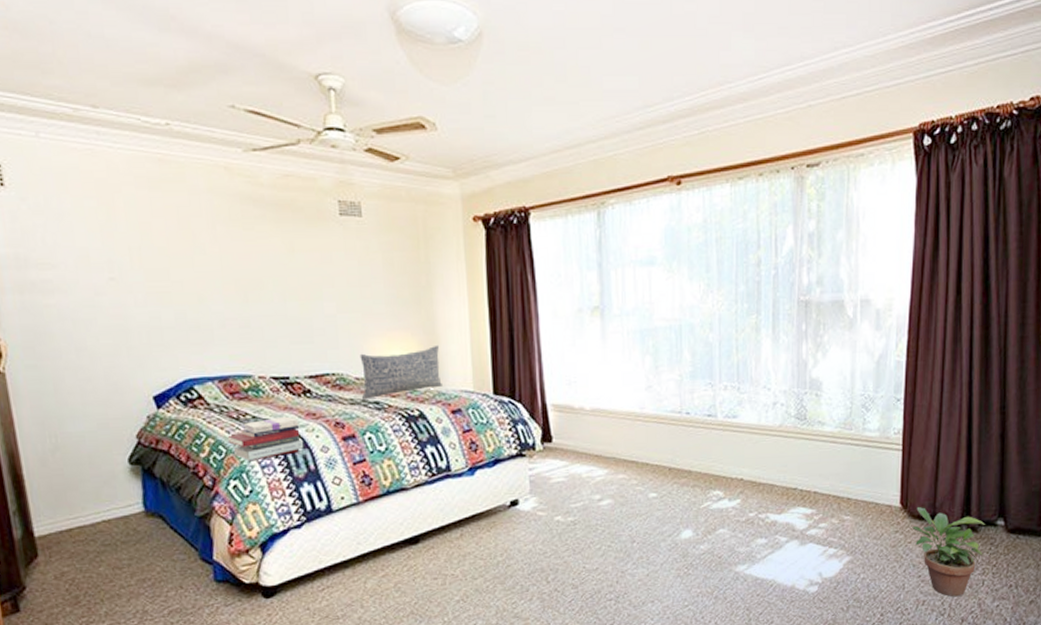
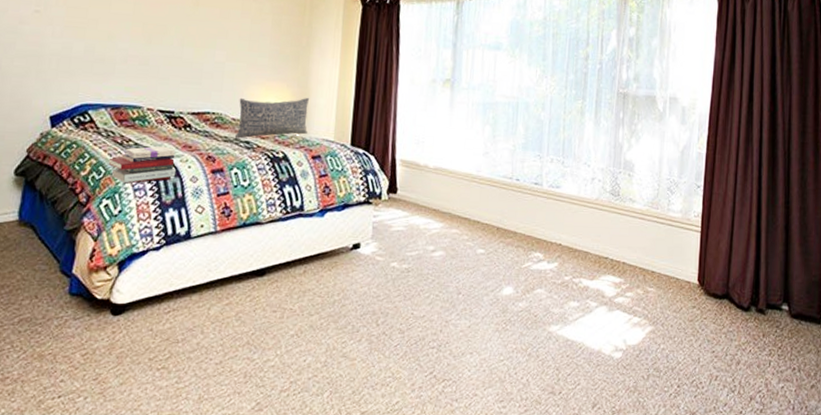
potted plant: present [912,506,985,597] -> none [708,285,771,375]

